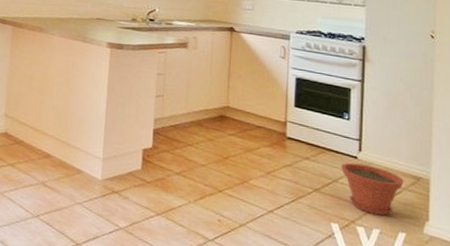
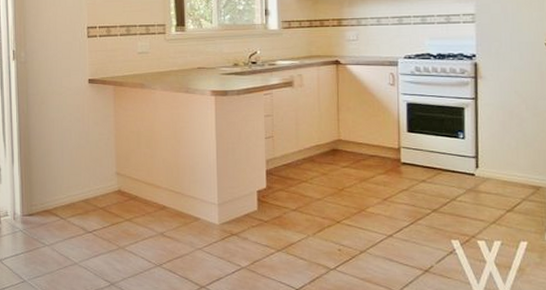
plant pot: present [341,162,404,216] -> none [459,180,523,228]

